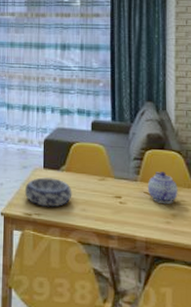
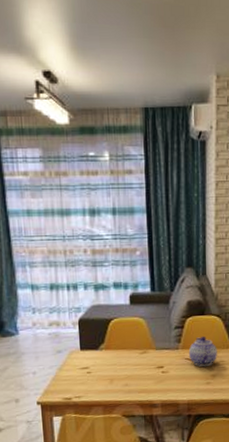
decorative bowl: present [24,177,72,207] -> none [61,358,114,389]

